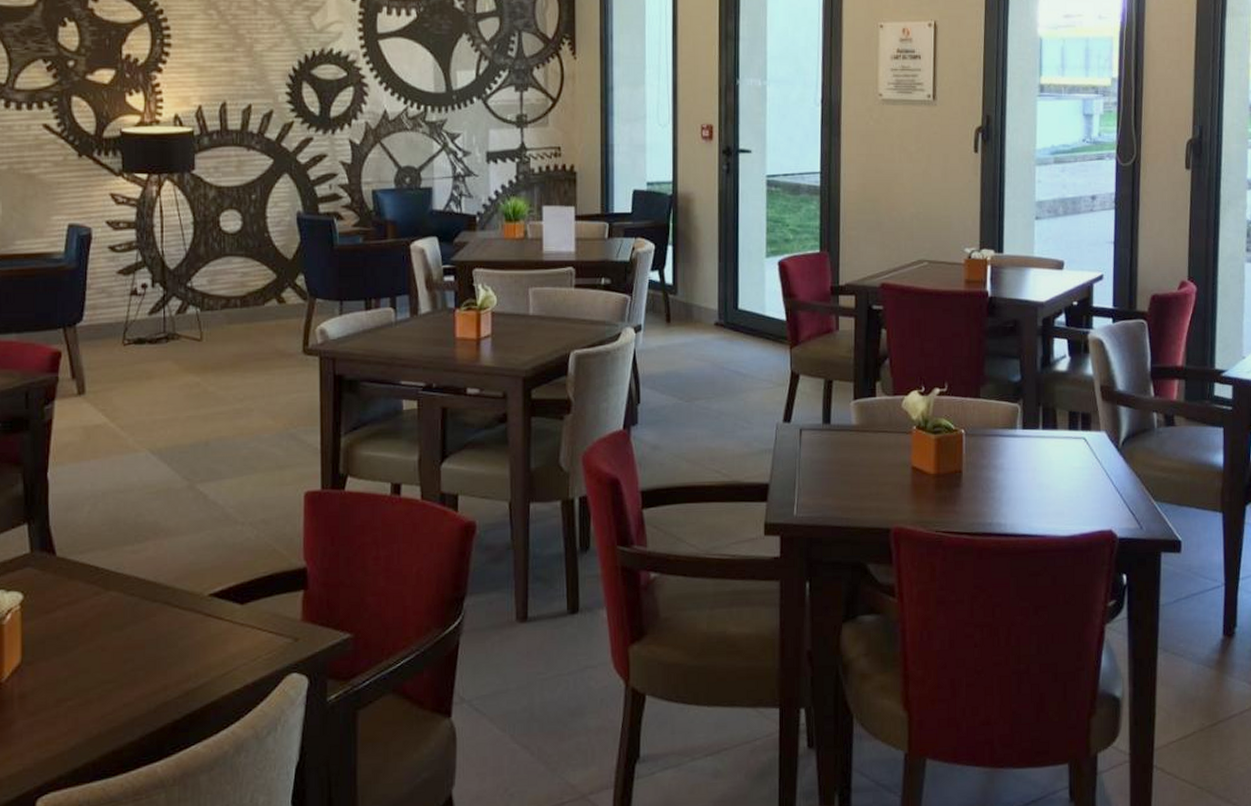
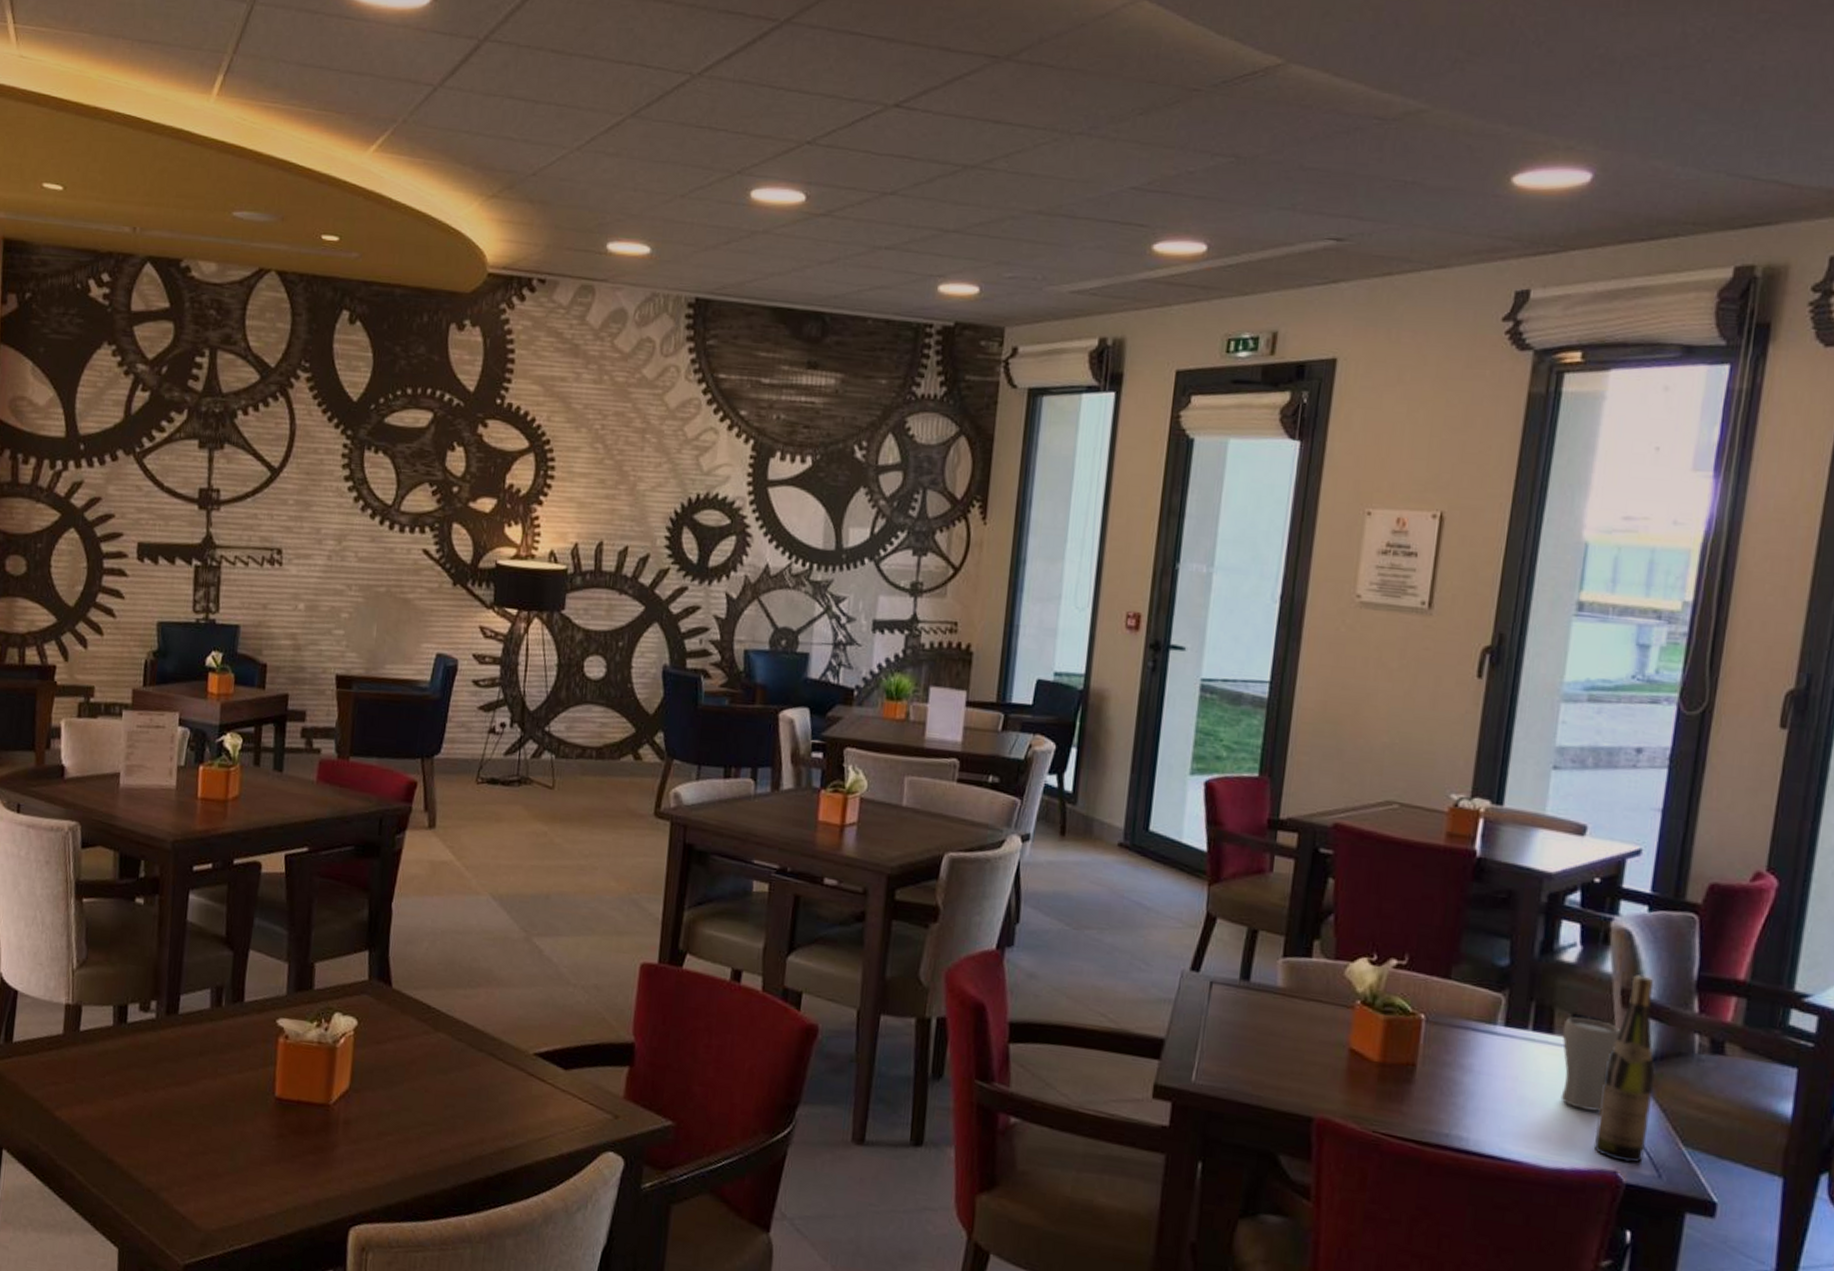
drinking glass: none [1063,412,1104,486] -> present [1560,1016,1621,1111]
wine bottle: none [1094,373,1130,521] -> present [1593,975,1656,1163]

